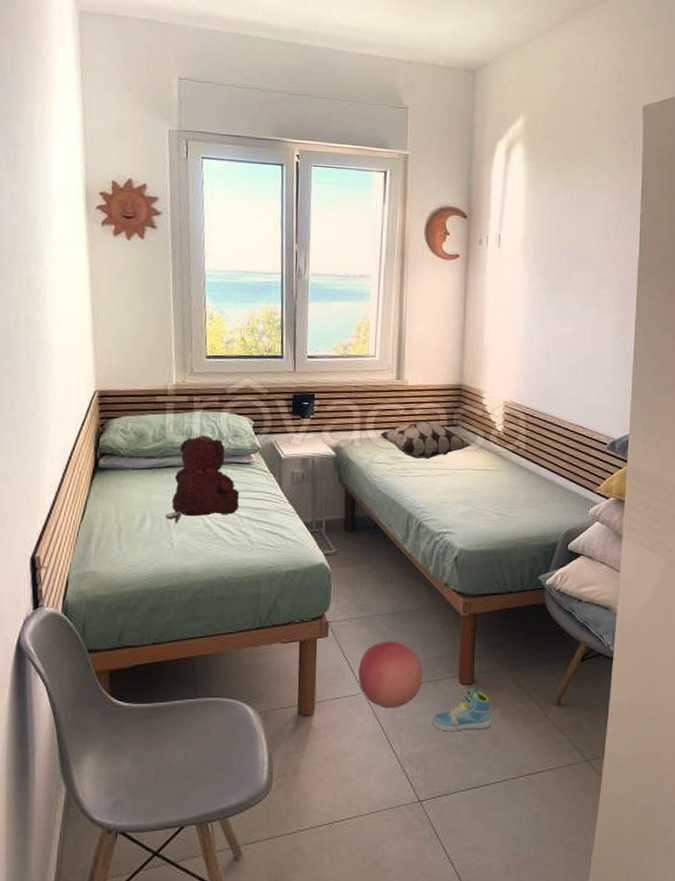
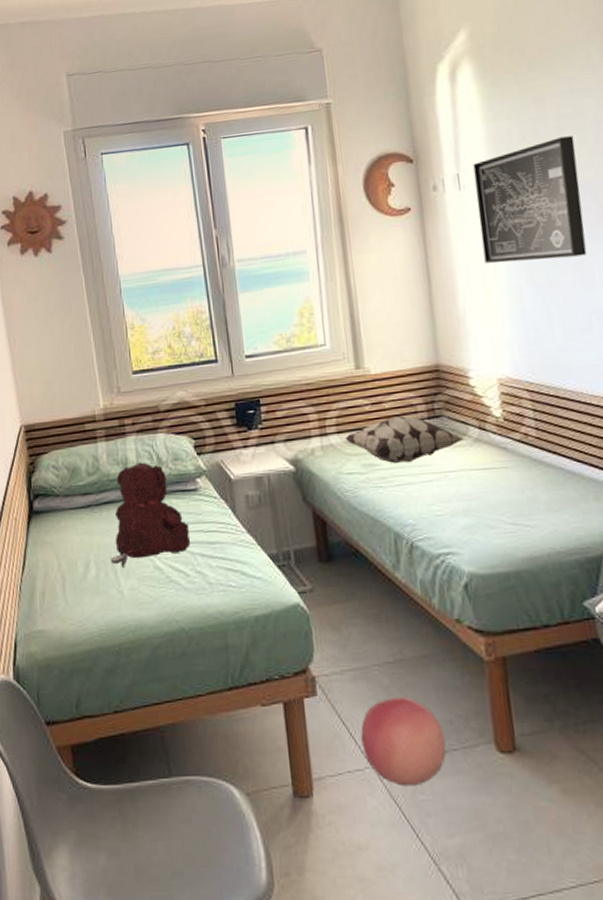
sneaker: present [431,687,491,732] -> none [466,756,550,817]
wall art: none [509,220,589,315] -> present [473,136,587,264]

